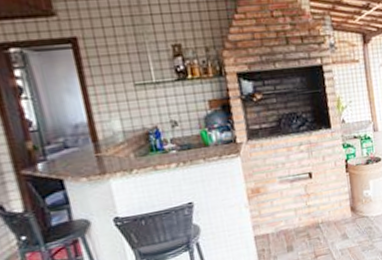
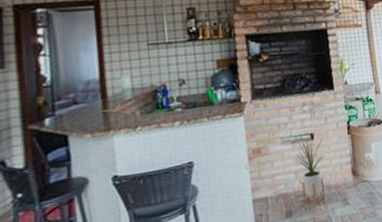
house plant: none [291,169,325,240] -> present [292,130,326,205]

